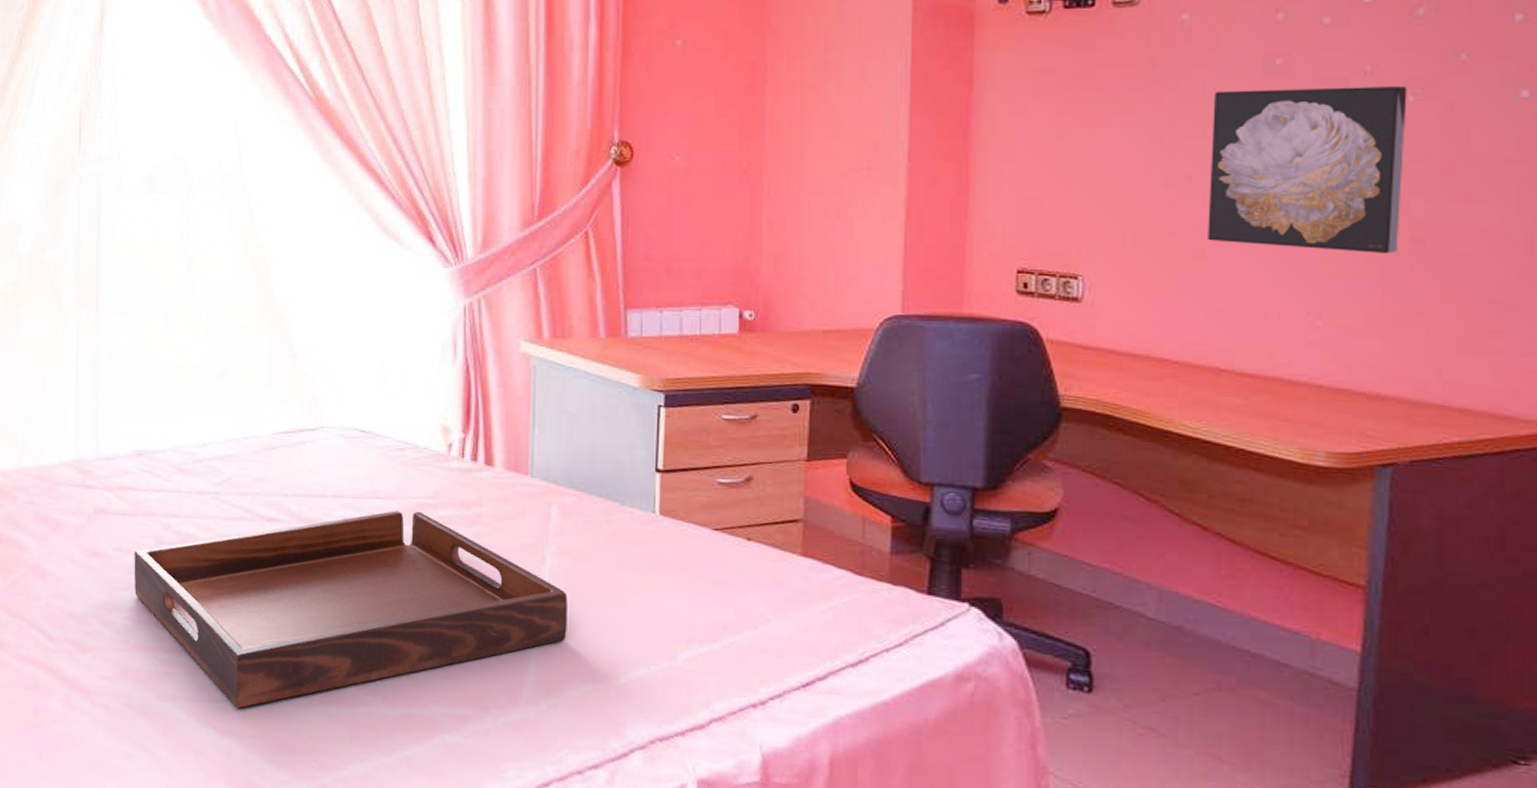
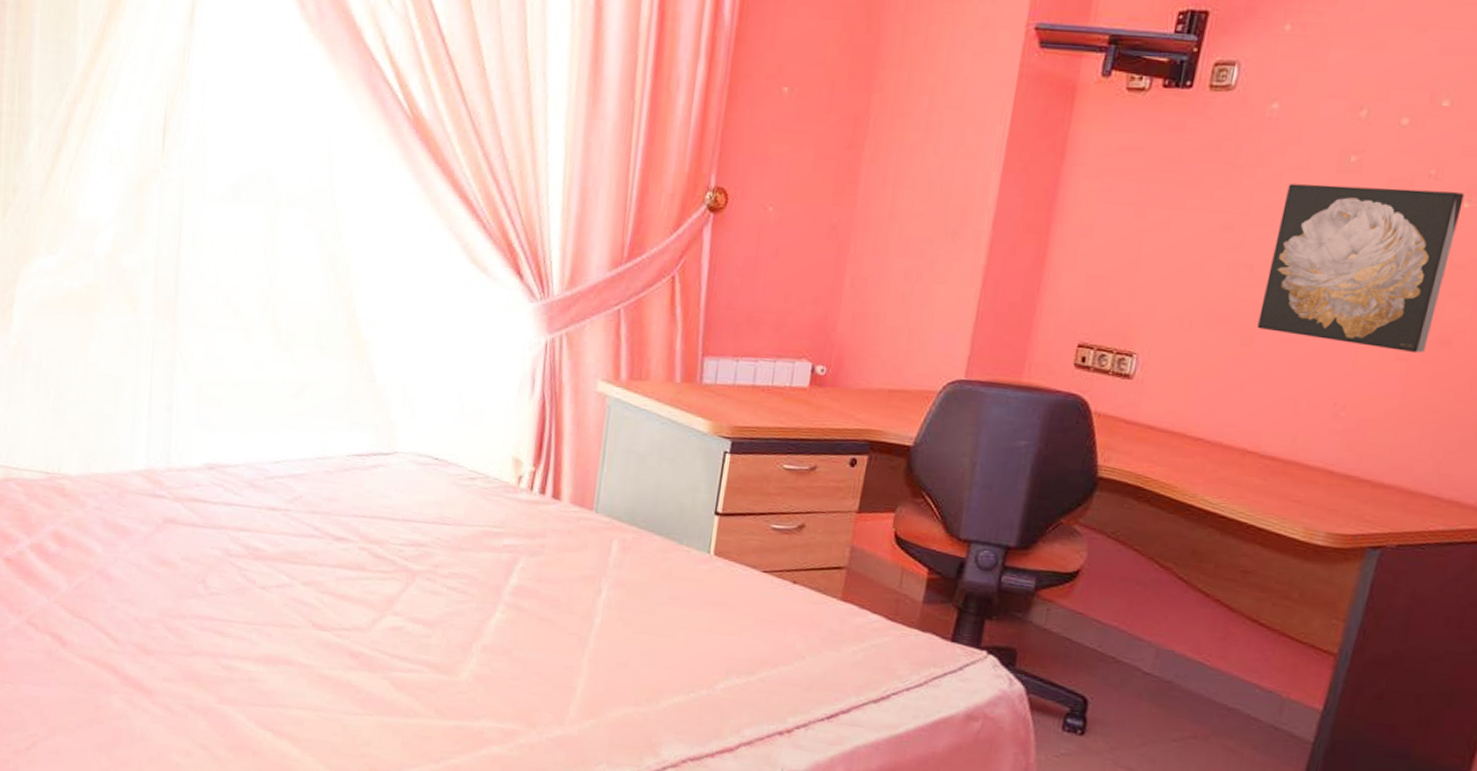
serving tray: present [134,511,568,708] -> none [200,537,620,714]

